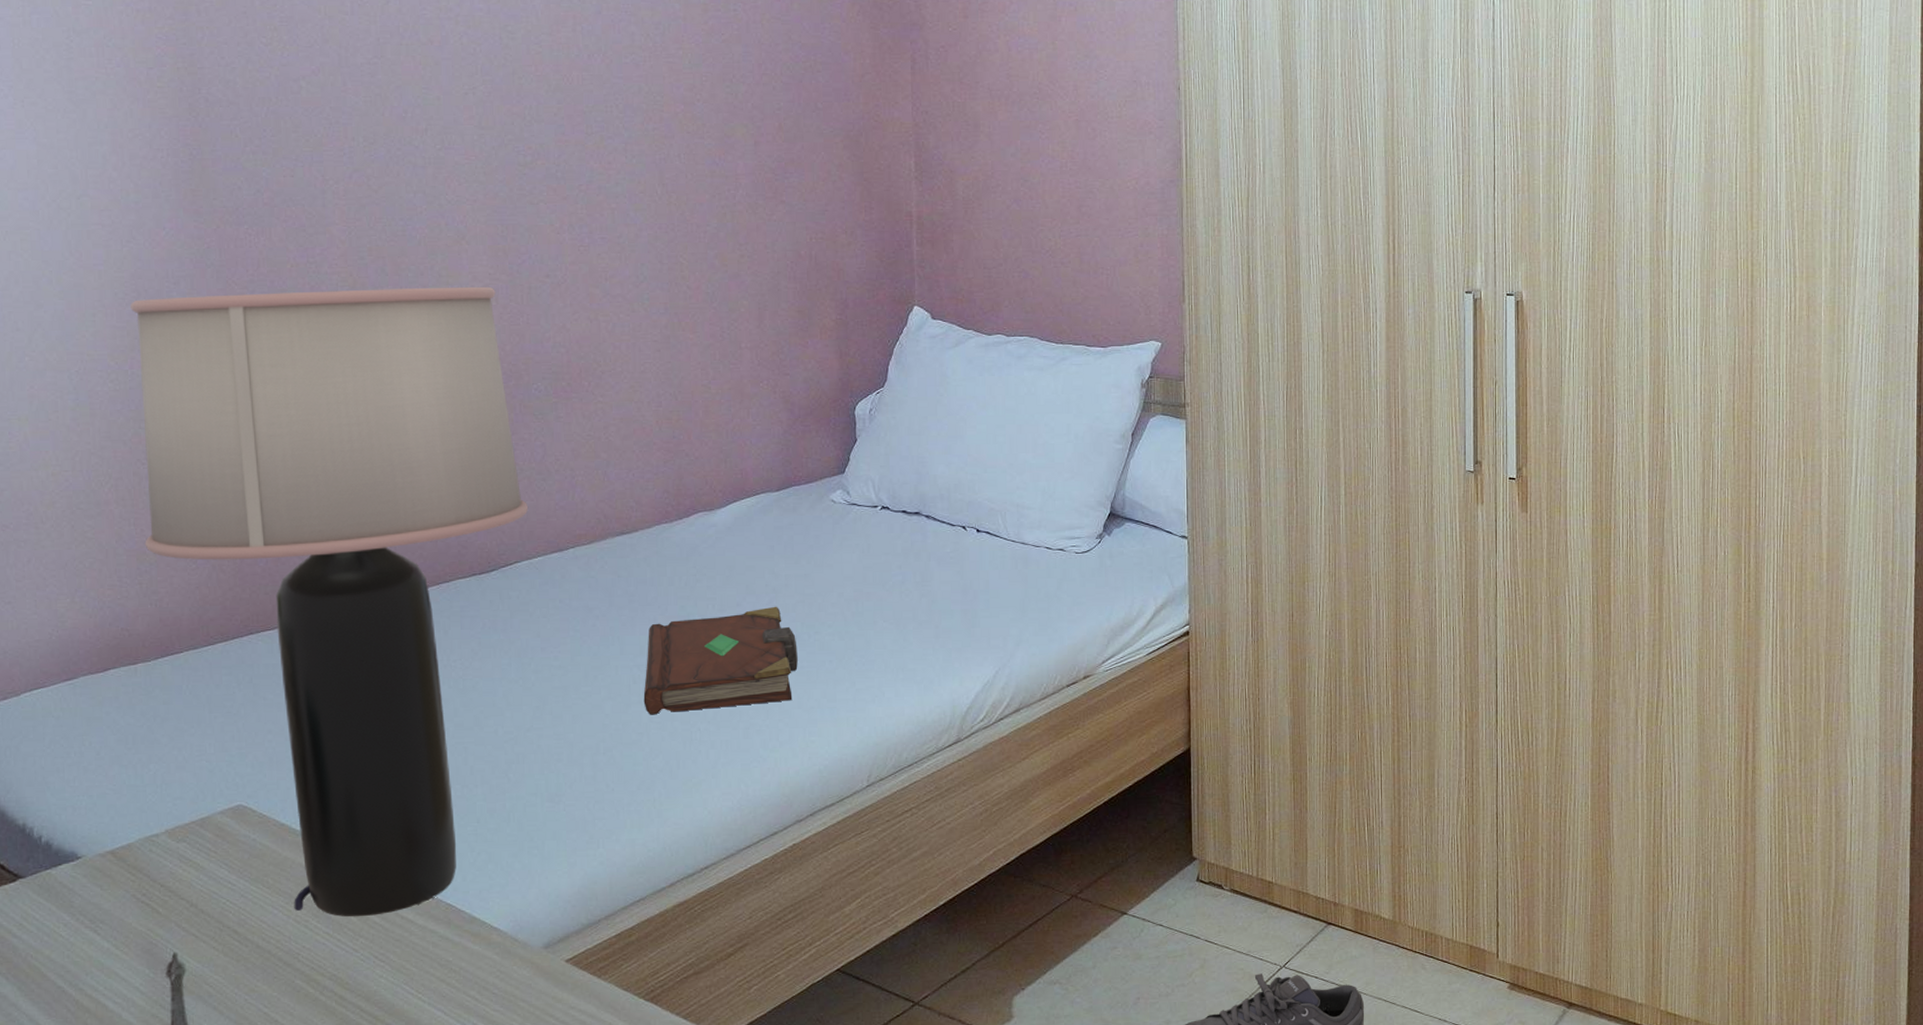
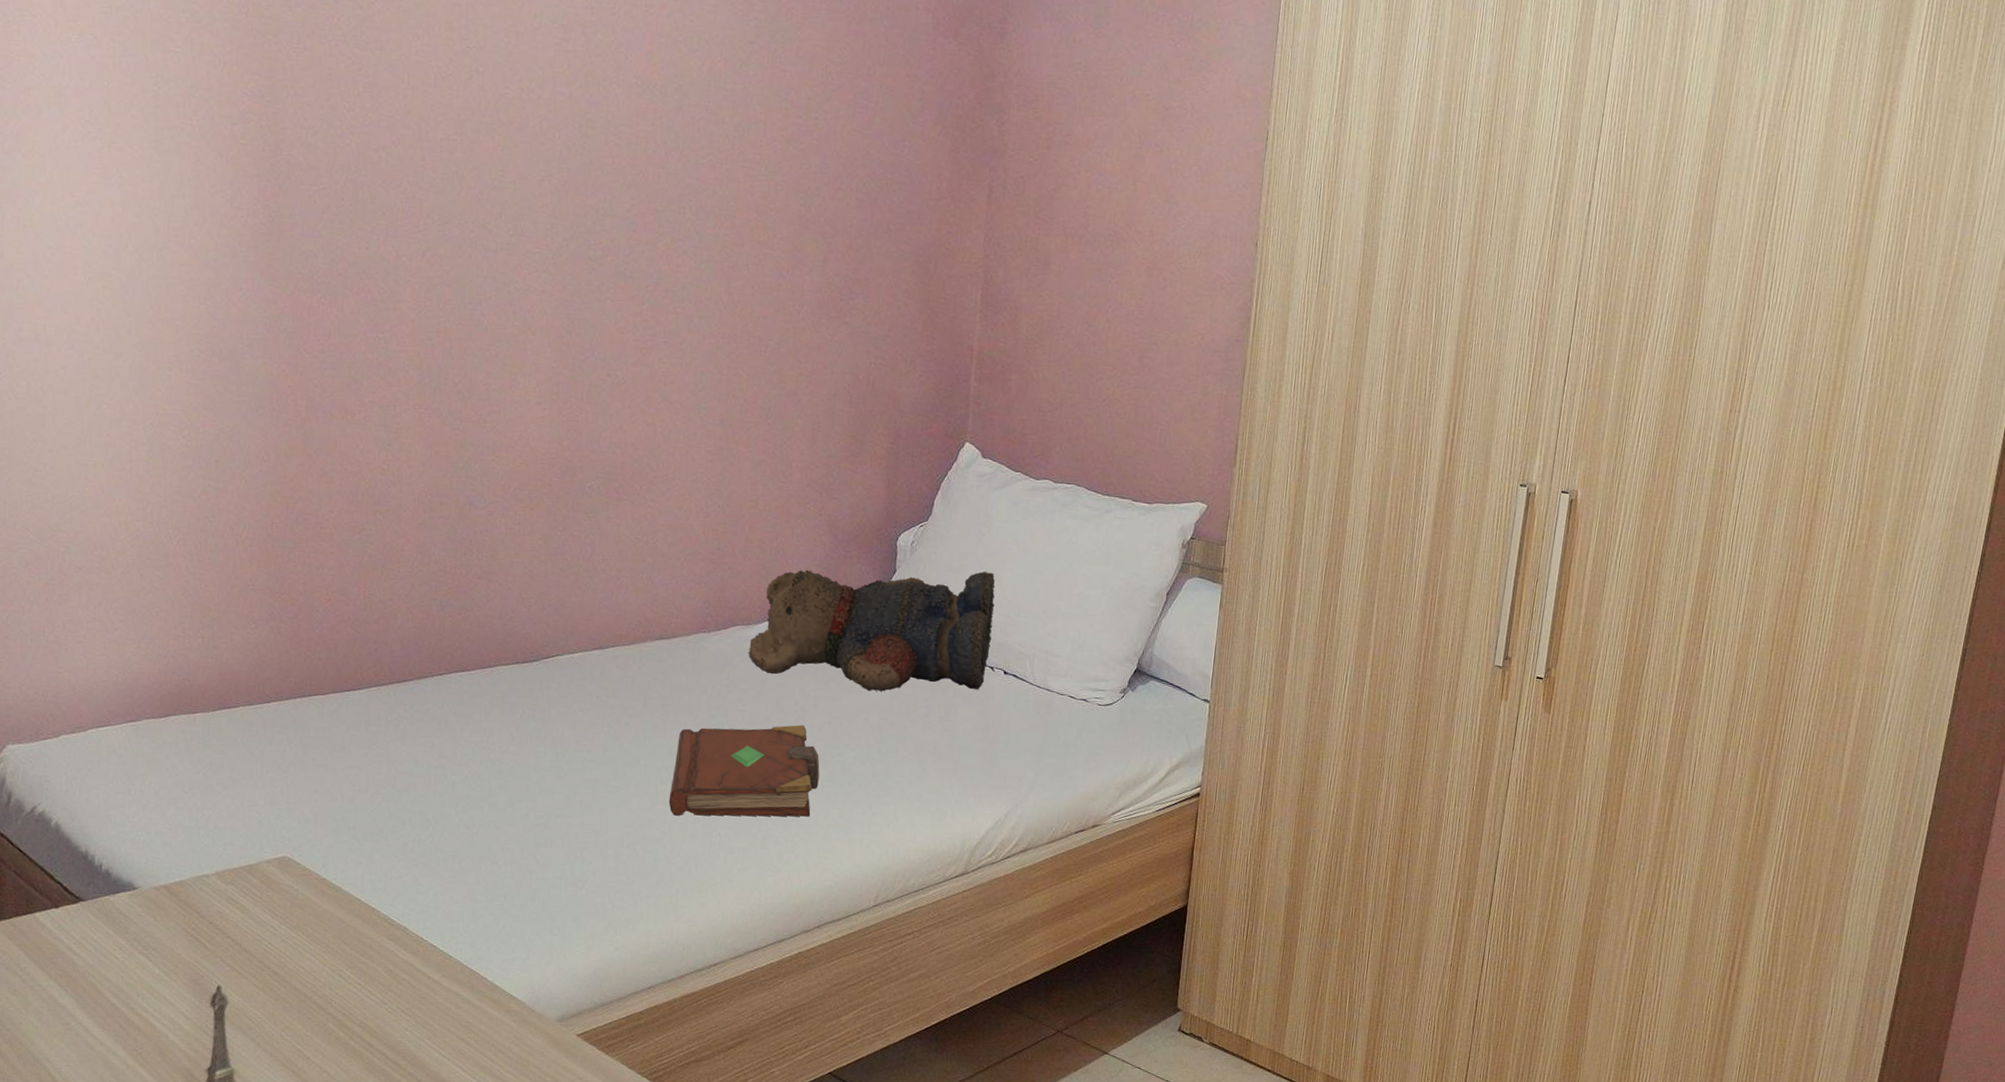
table lamp: present [131,286,529,917] -> none [205,358,574,973]
teddy bear: none [713,429,961,563] -> present [748,569,995,692]

